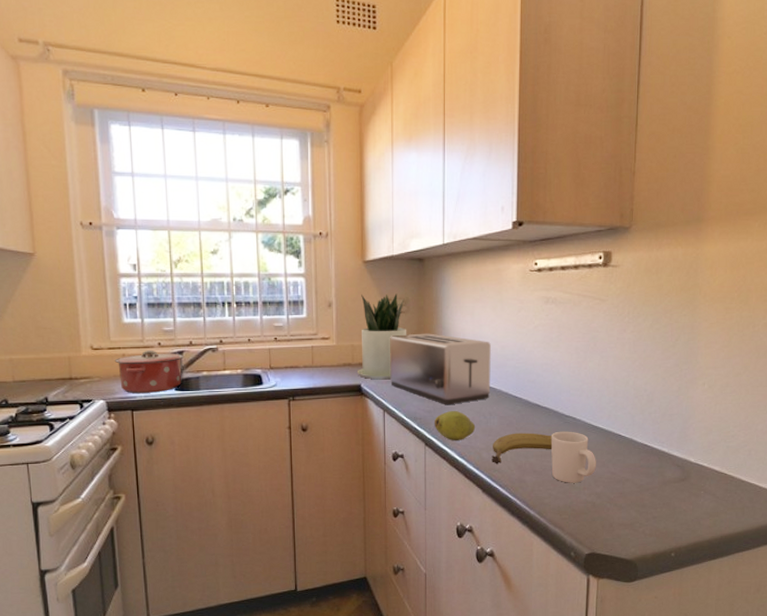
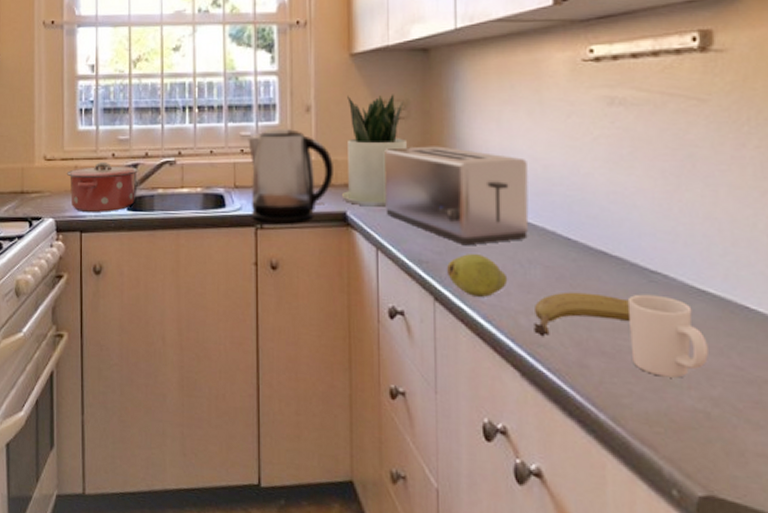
kettle: none [280,320,352,398] -> present [248,128,335,227]

